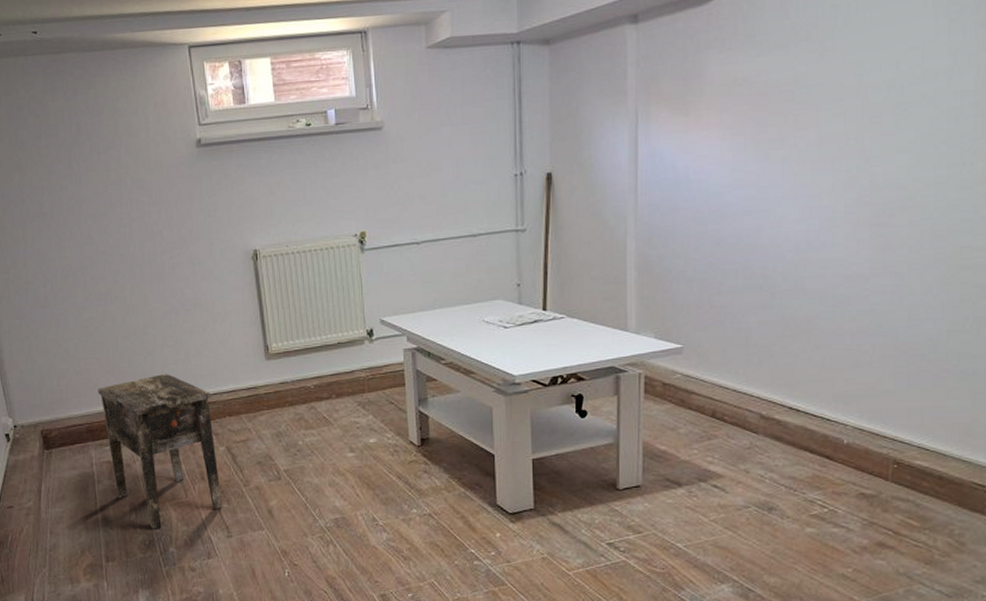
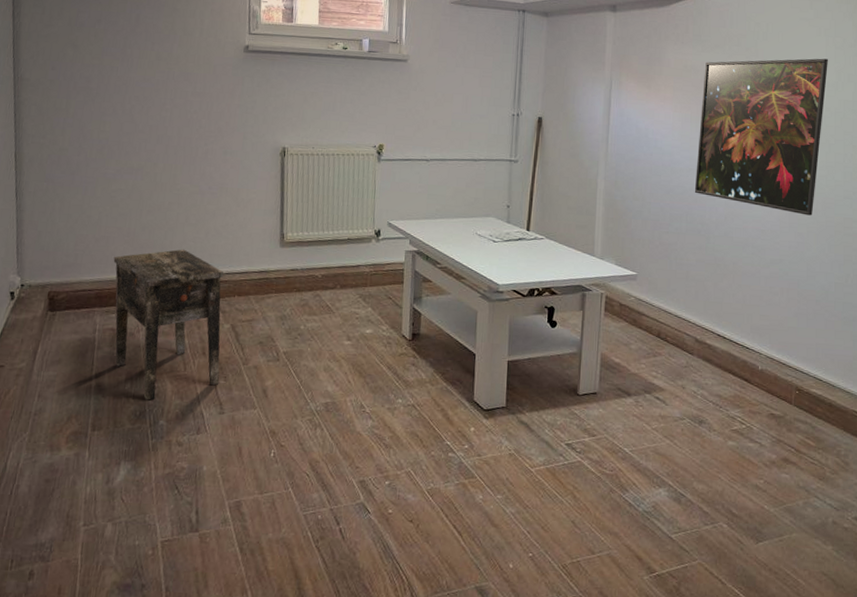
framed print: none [752,37,938,250] -> present [694,58,828,216]

